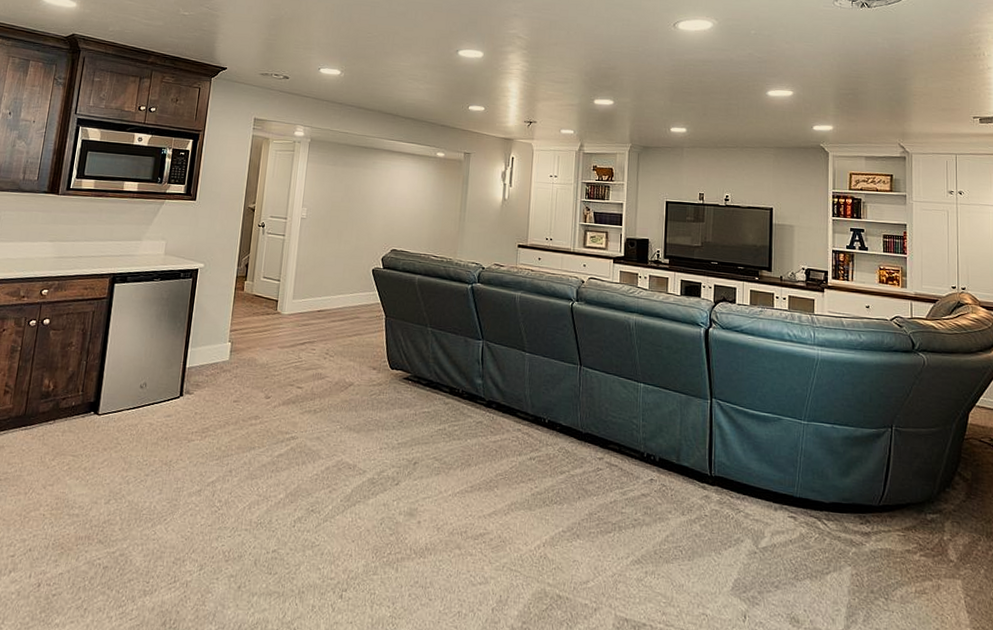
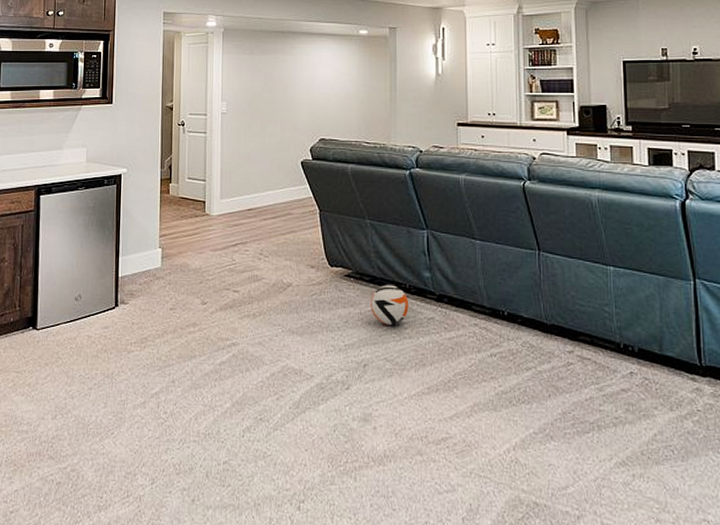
ball: none [425,389,461,427] -> present [371,285,409,325]

